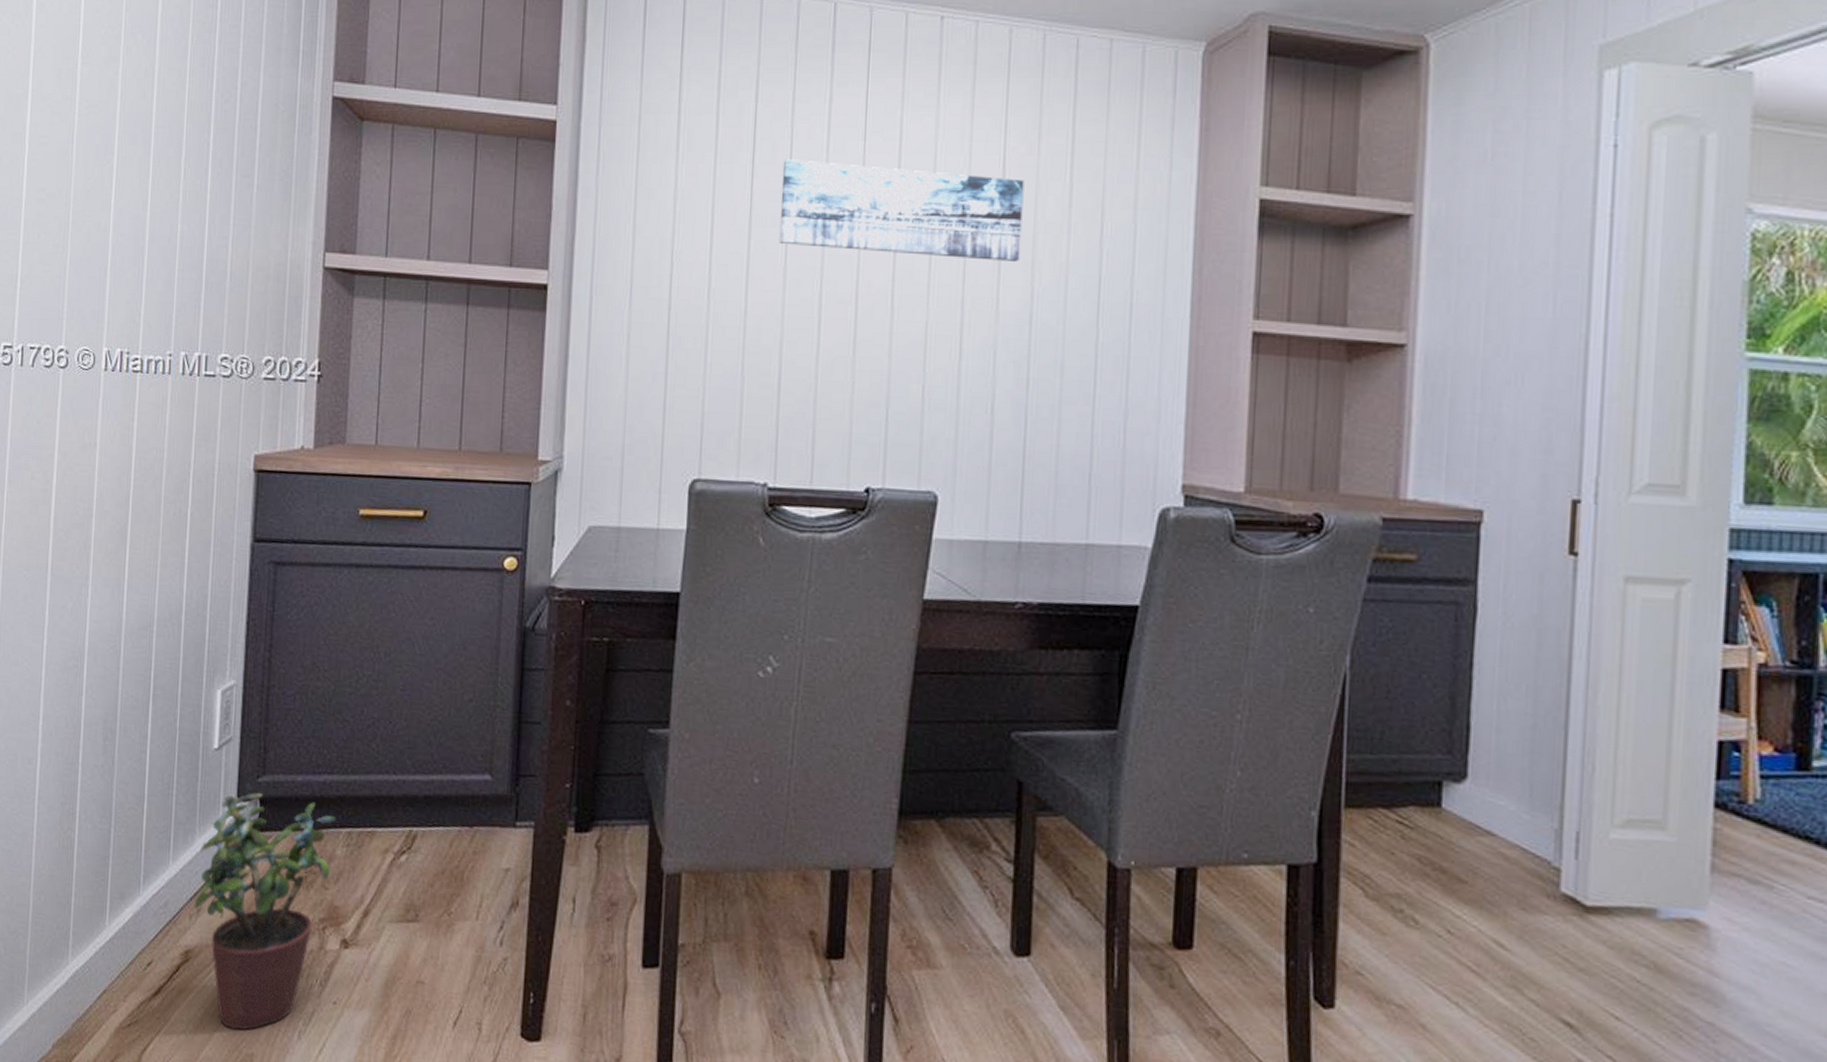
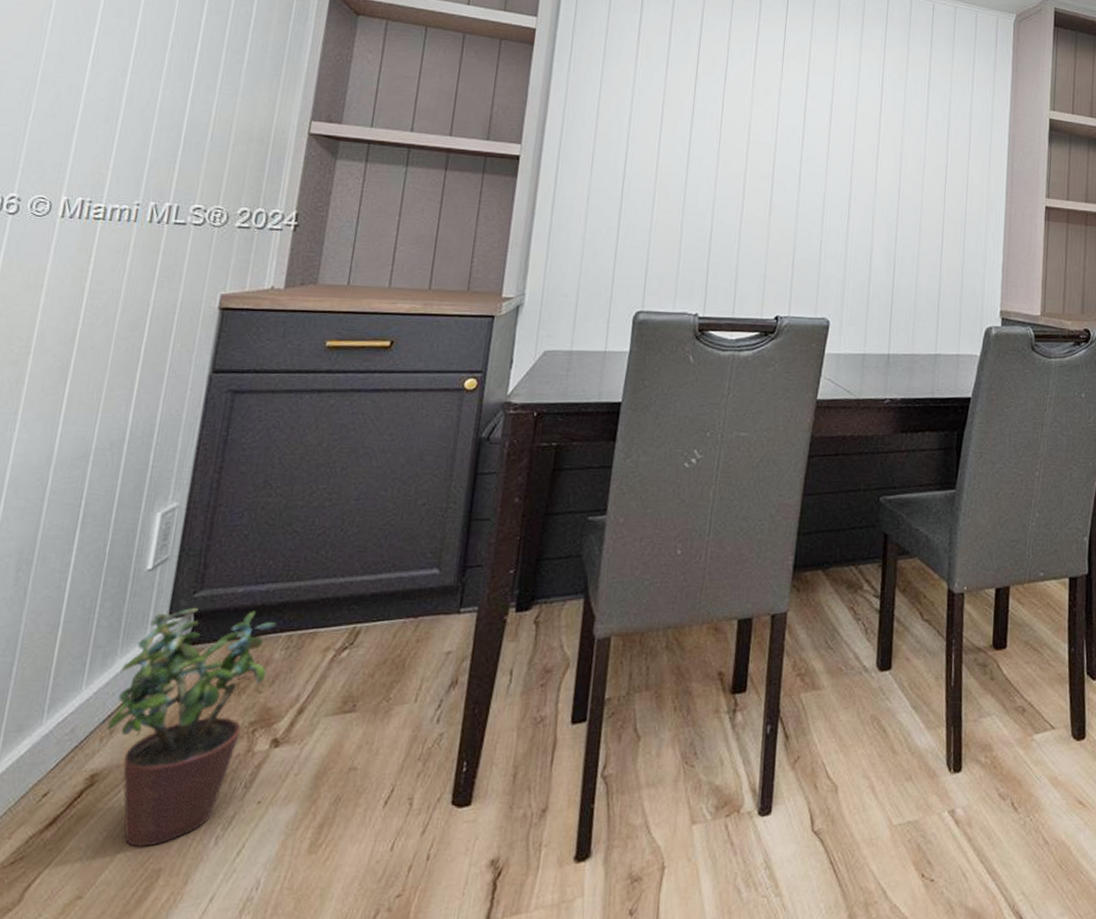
wall art: present [778,159,1024,261] -> none [714,71,896,153]

